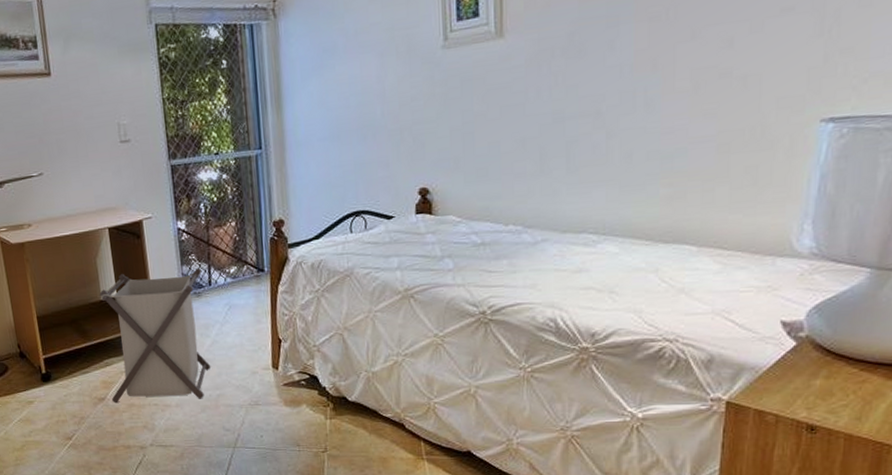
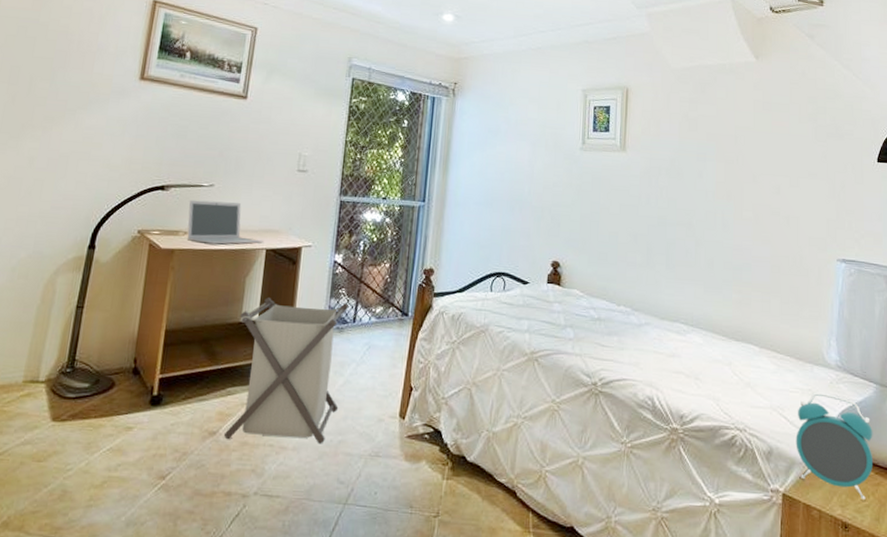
laptop: none [24,187,104,233] -> present [187,199,263,245]
alarm clock: none [746,287,861,401] -> present [796,392,874,501]

